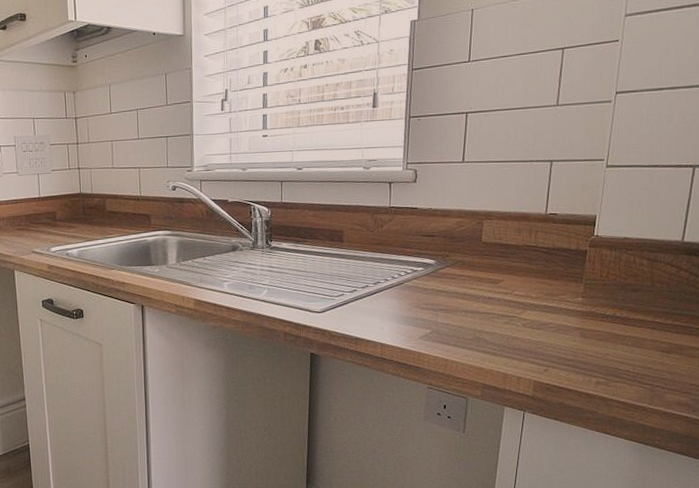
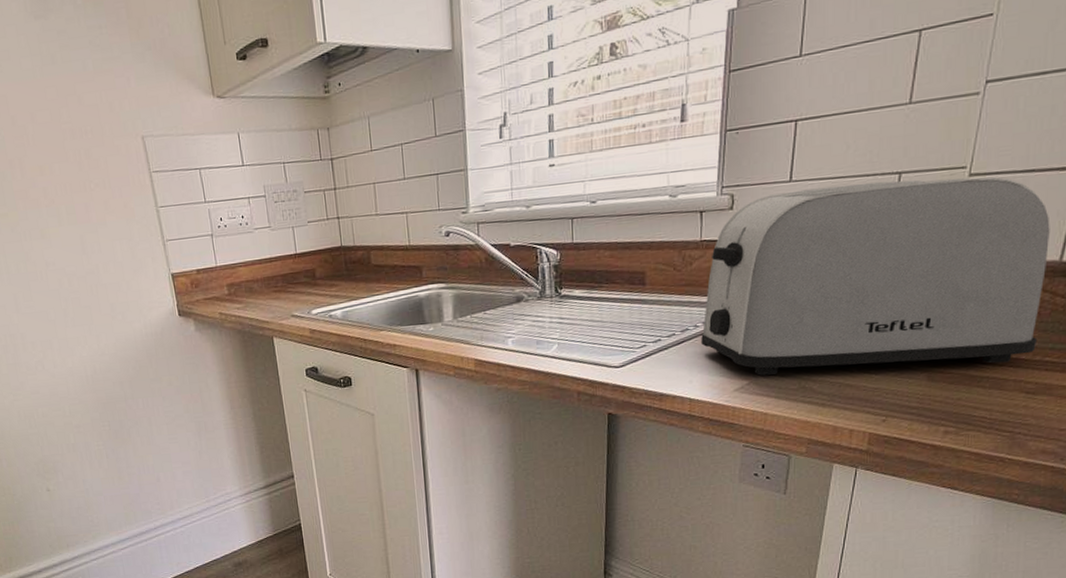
toaster: none [391,167,673,326] -> present [701,176,1050,376]

